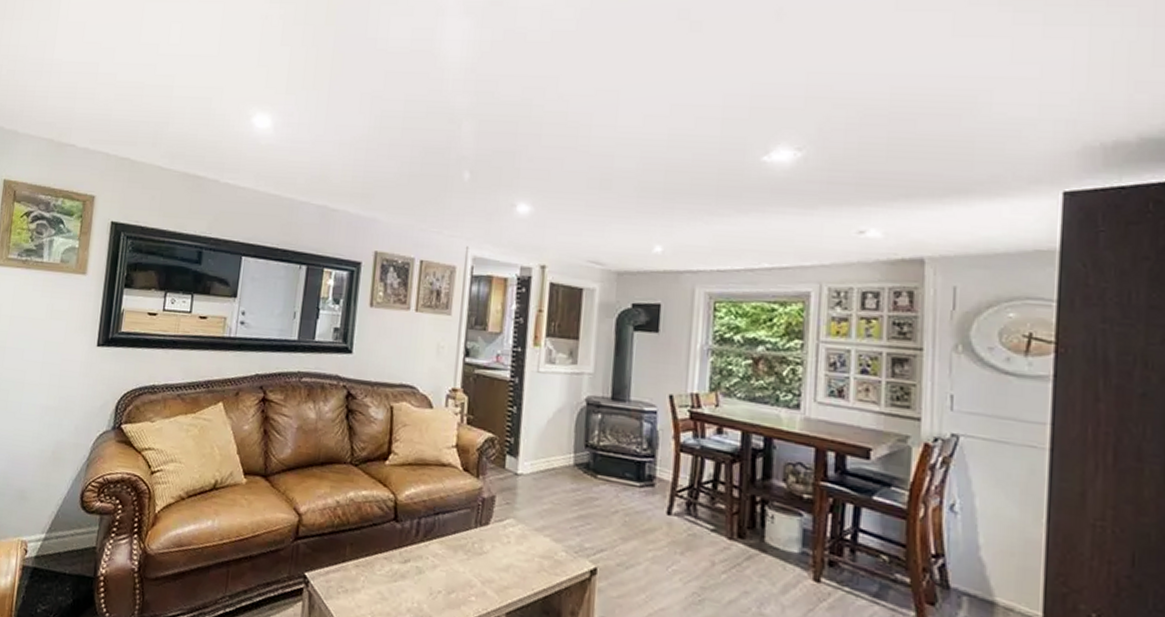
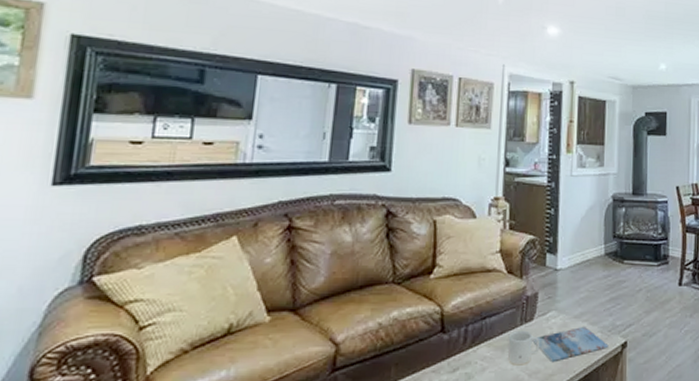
mug: none [460,532,496,571] -> present [507,330,541,366]
magazine: none [487,541,574,574] -> present [532,326,609,361]

